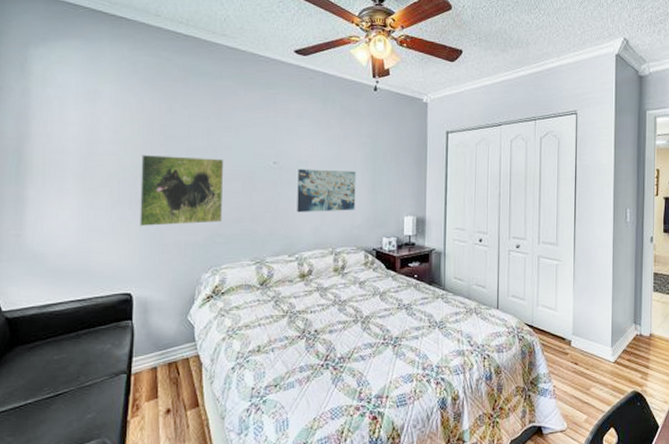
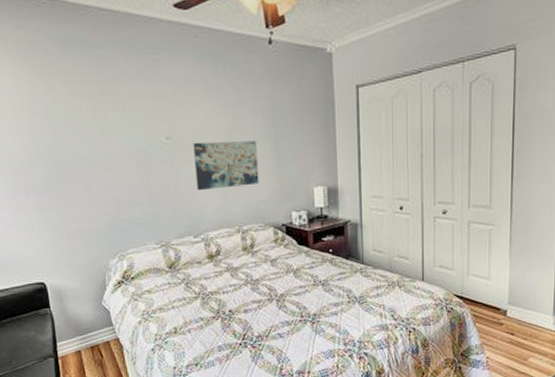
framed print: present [140,154,224,227] -> none [29,138,122,216]

